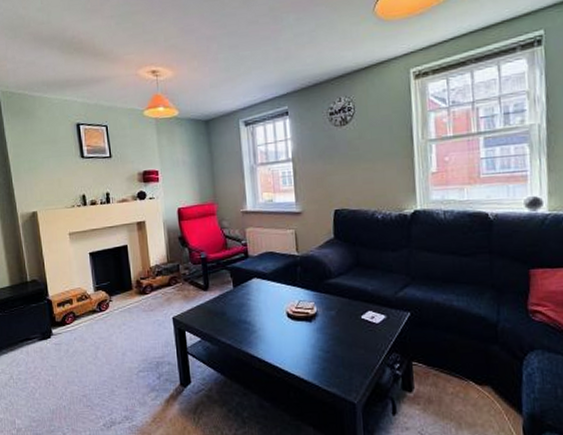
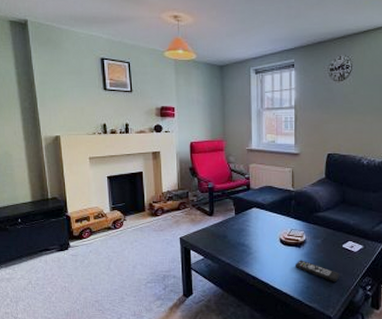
remote control: none [306,336,361,360] -> present [294,260,340,281]

